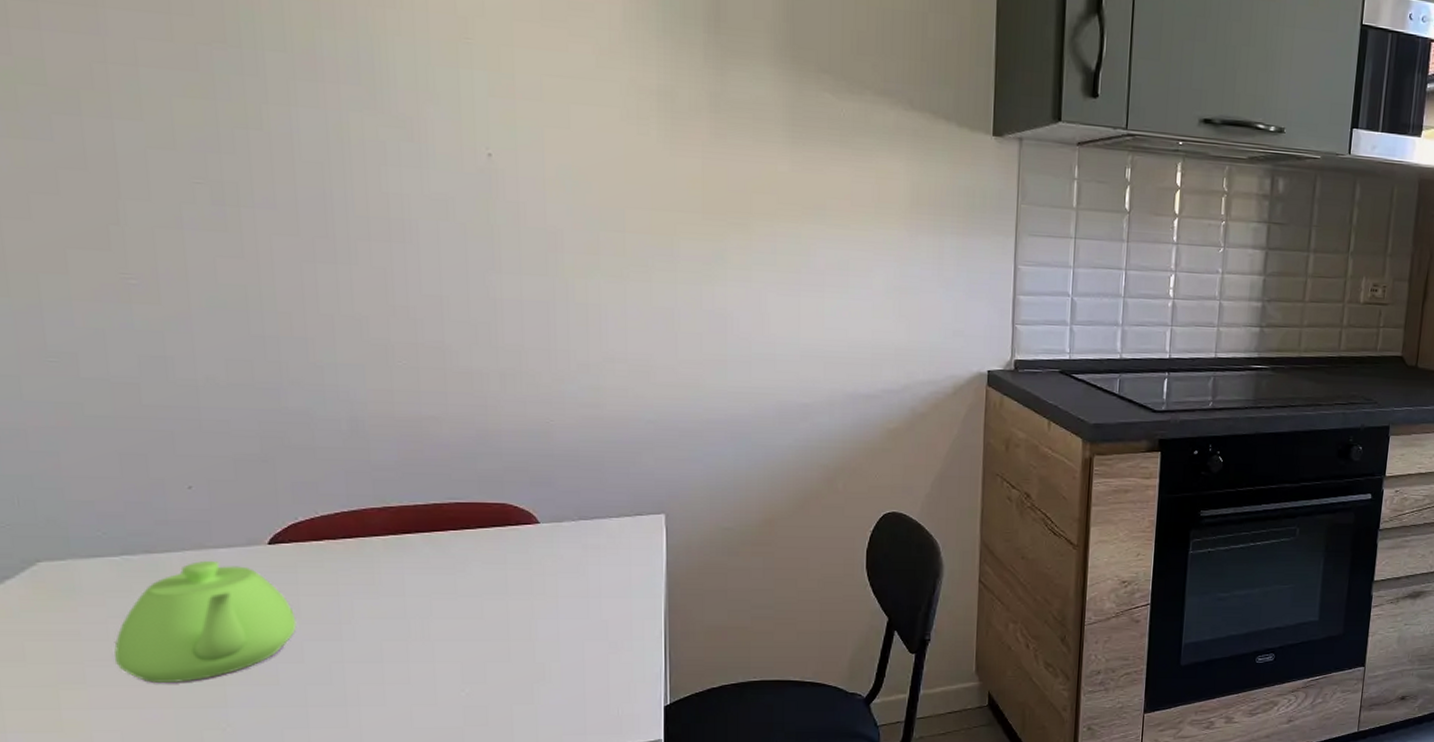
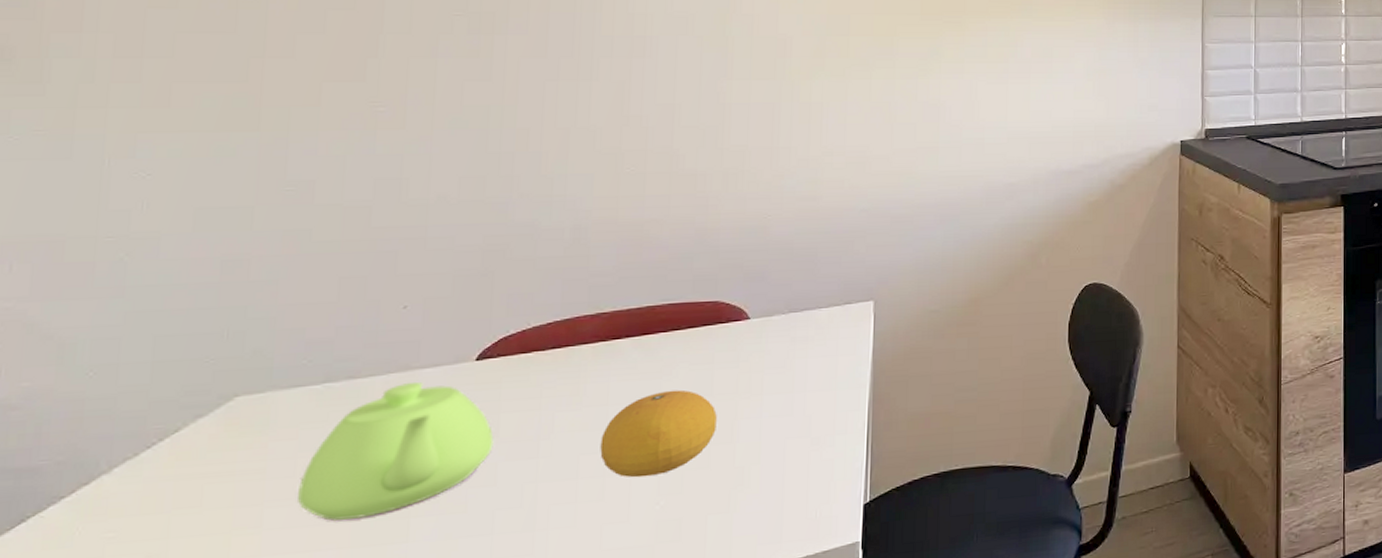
fruit: none [401,586,514,666] -> present [600,389,717,478]

